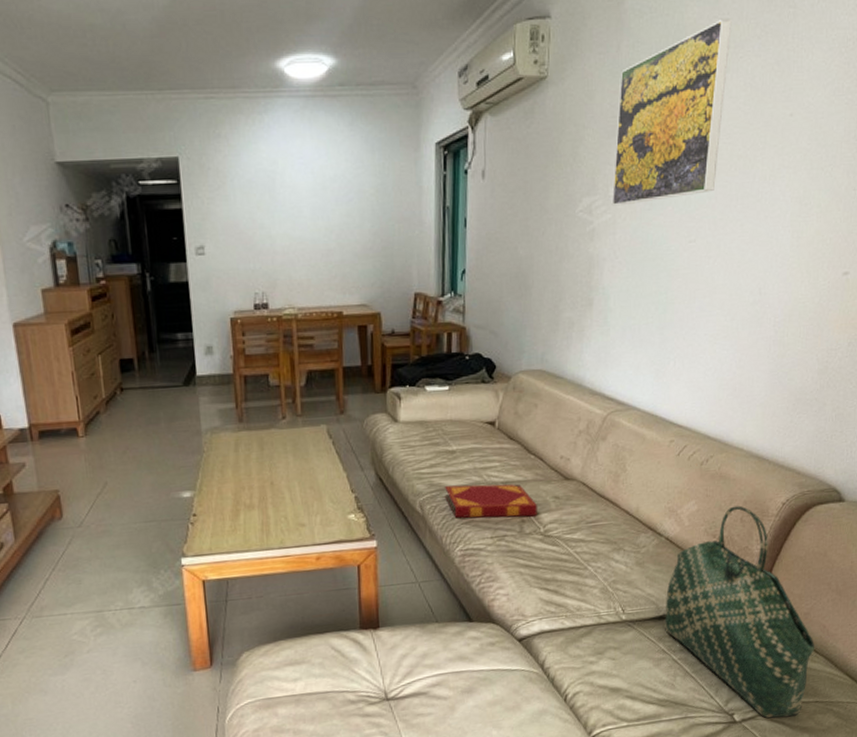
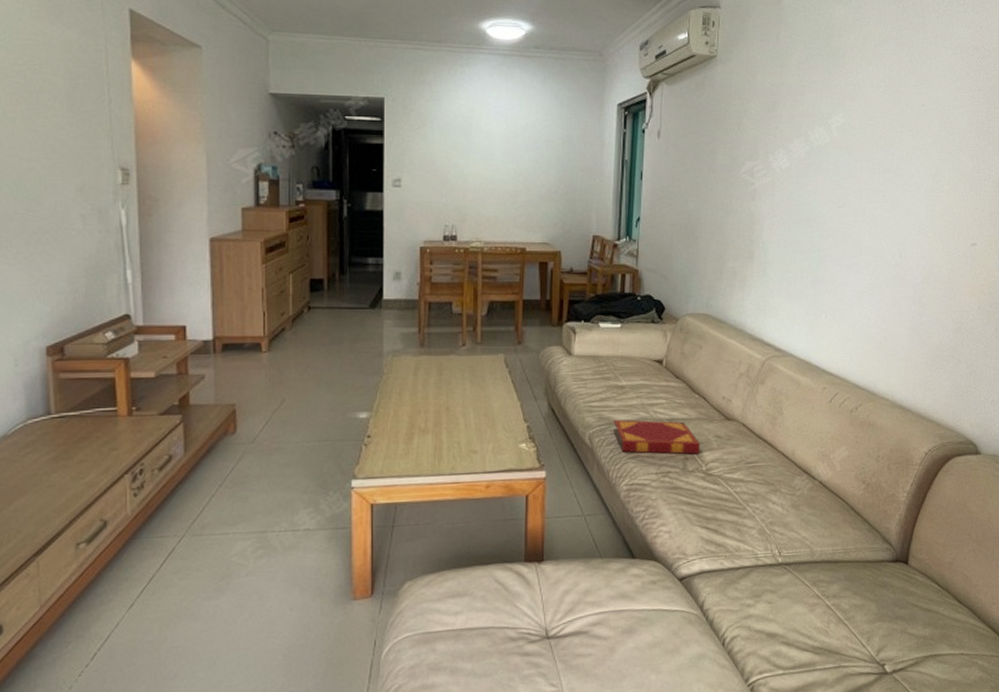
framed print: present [611,18,732,206] -> none [771,21,872,171]
tote bag: present [664,505,814,718] -> none [818,453,958,670]

